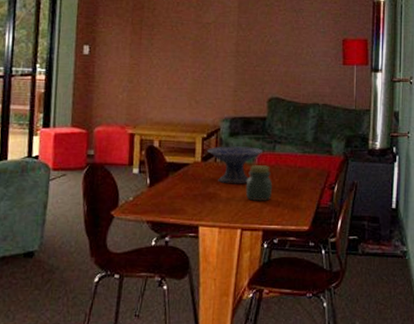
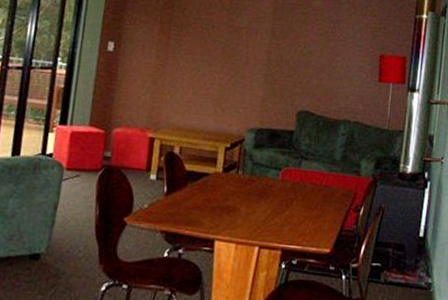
decorative bowl: present [206,146,264,184] -> none [228,158,289,199]
jar: present [245,164,273,201] -> none [266,179,296,219]

